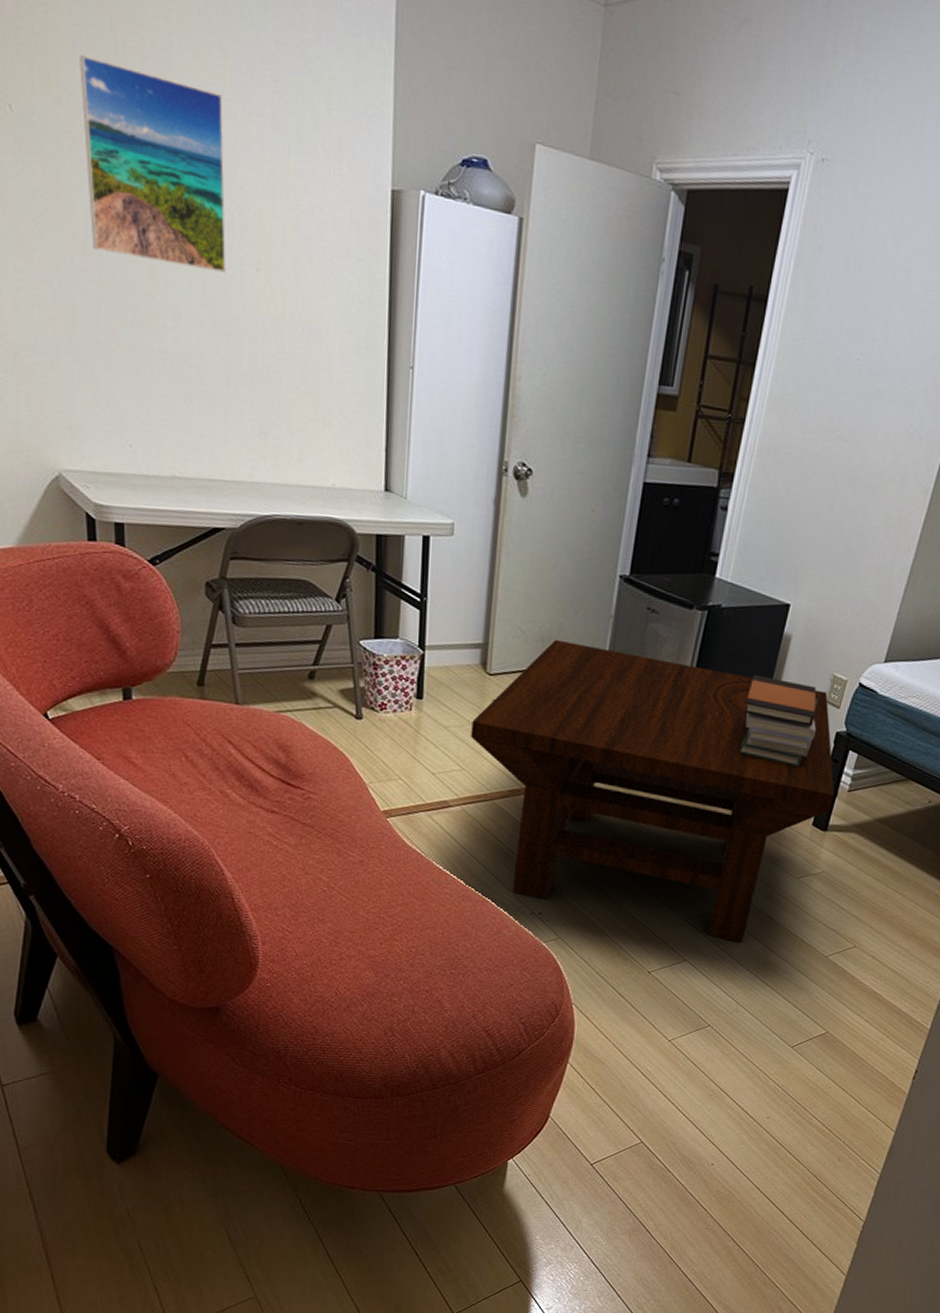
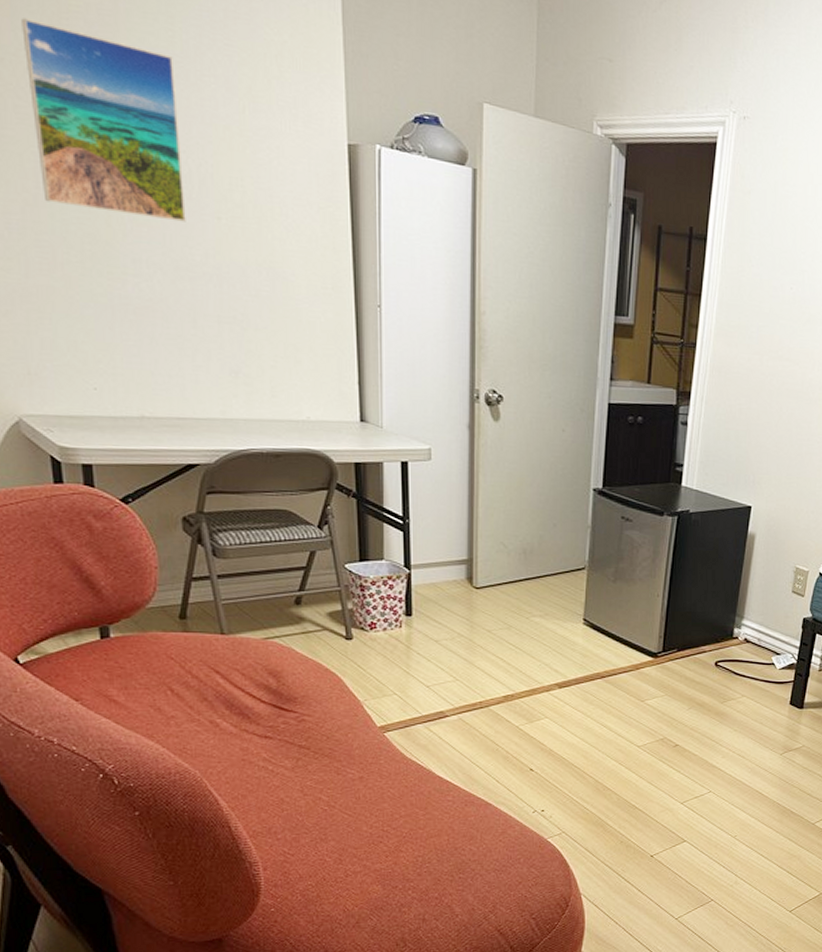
coffee table: present [471,639,835,943] -> none [462,551,807,819]
book stack: present [739,674,818,766] -> none [717,571,785,652]

